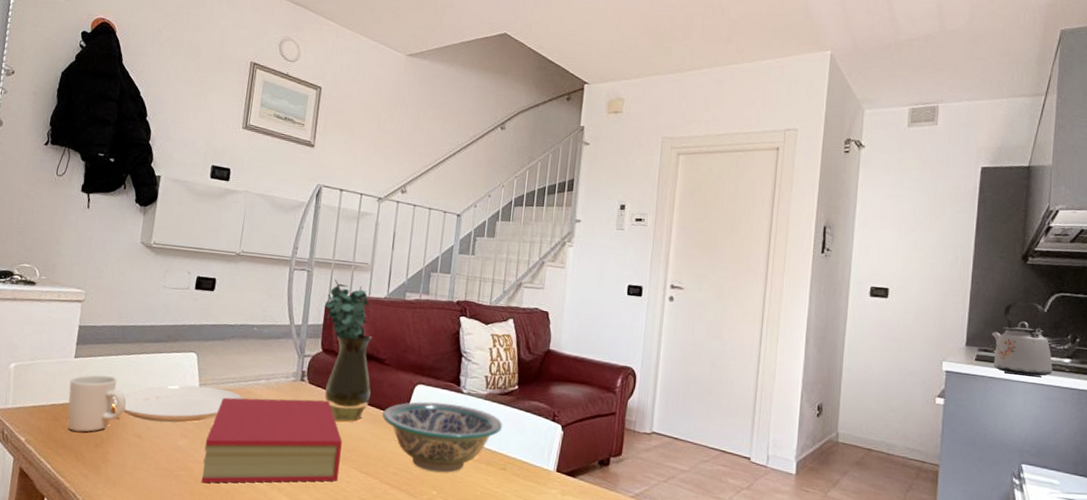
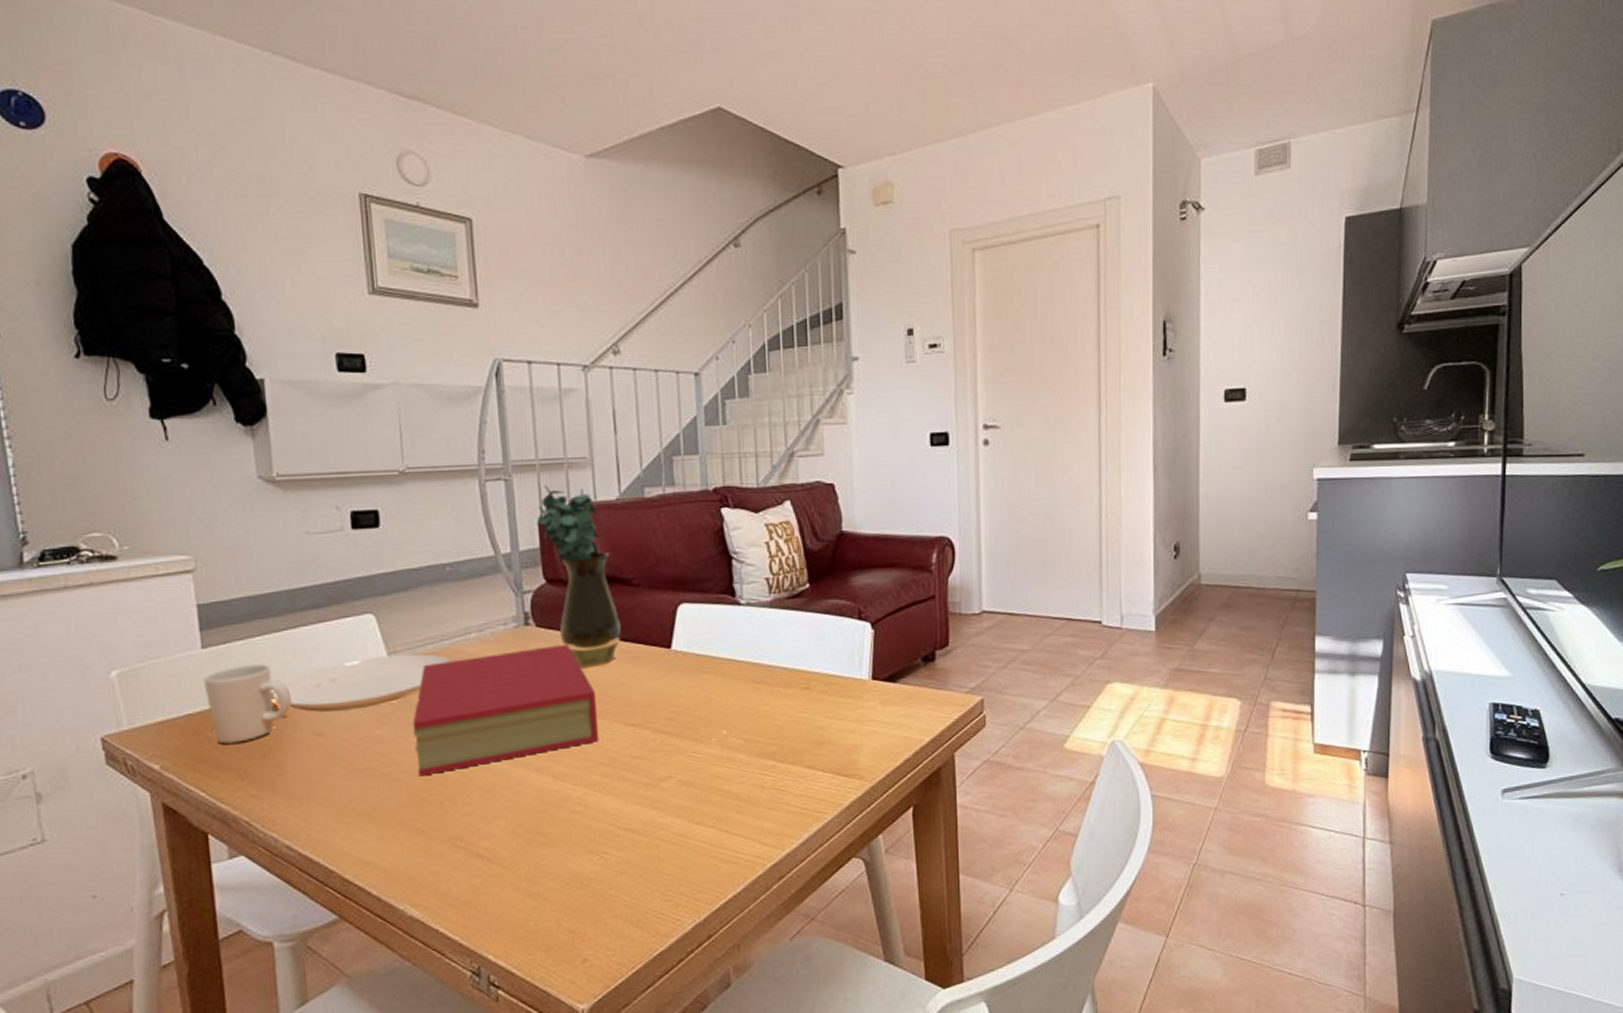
bowl: present [382,401,503,473] -> none [641,619,798,708]
kettle: present [992,301,1053,377] -> none [1367,380,1436,471]

